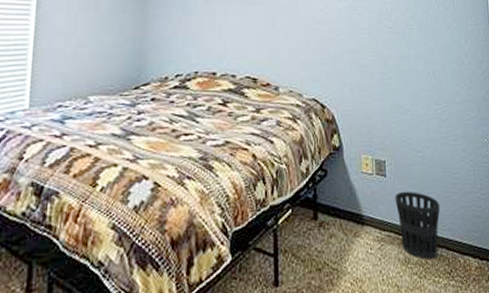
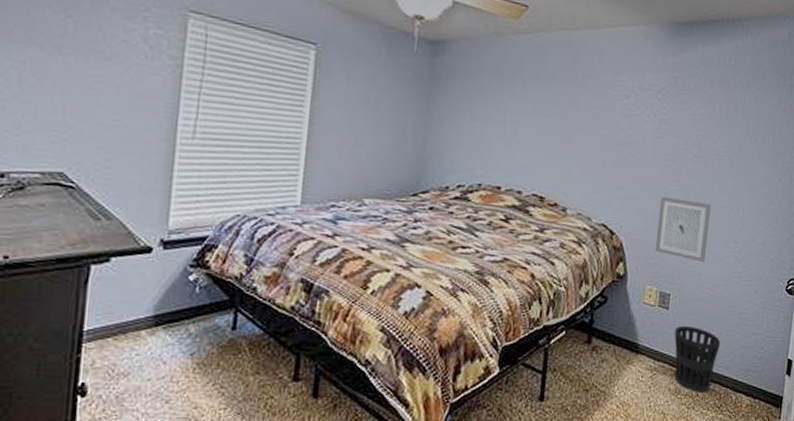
wall art: none [362,67,412,127] -> present [656,196,711,263]

